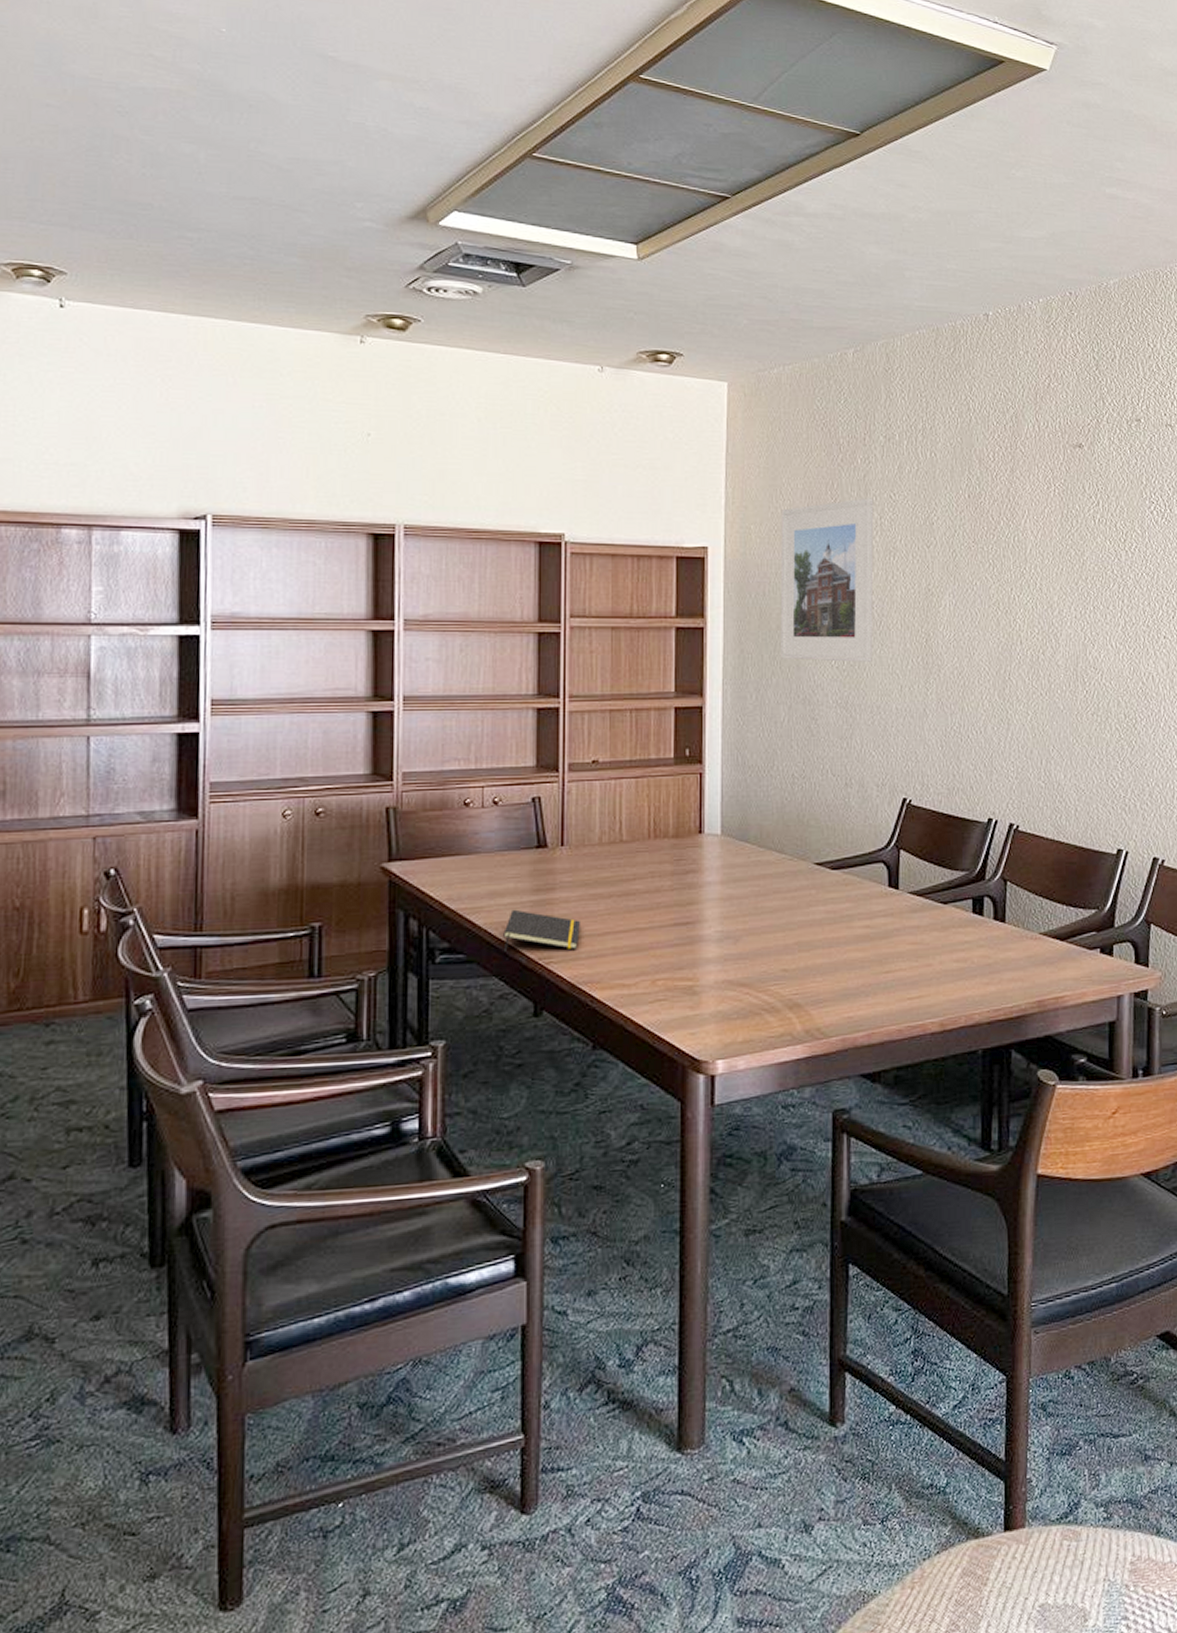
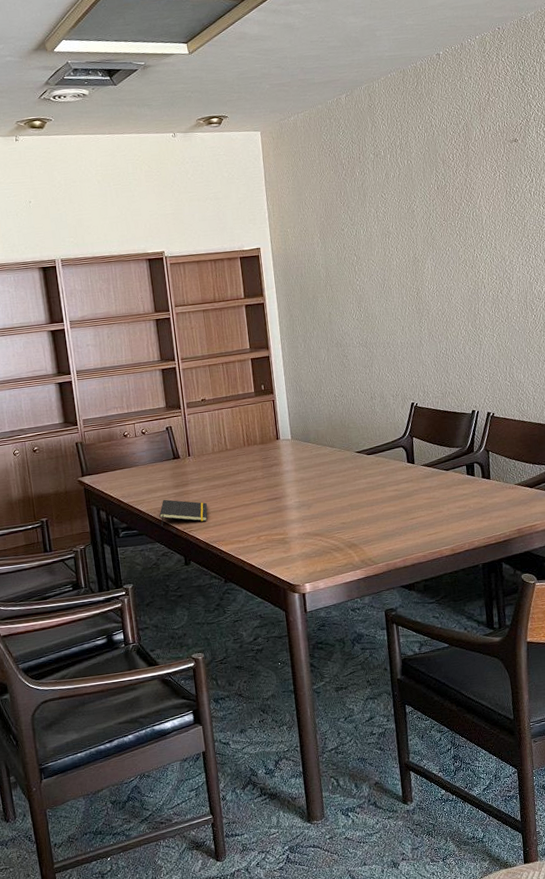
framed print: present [780,498,874,662] -> none [307,199,381,318]

